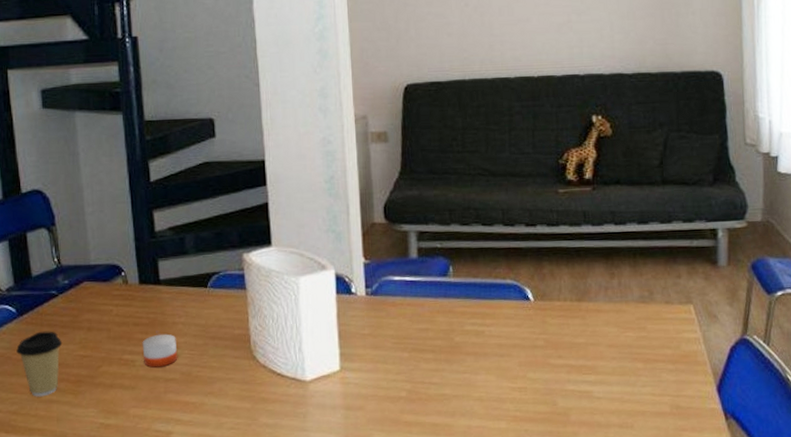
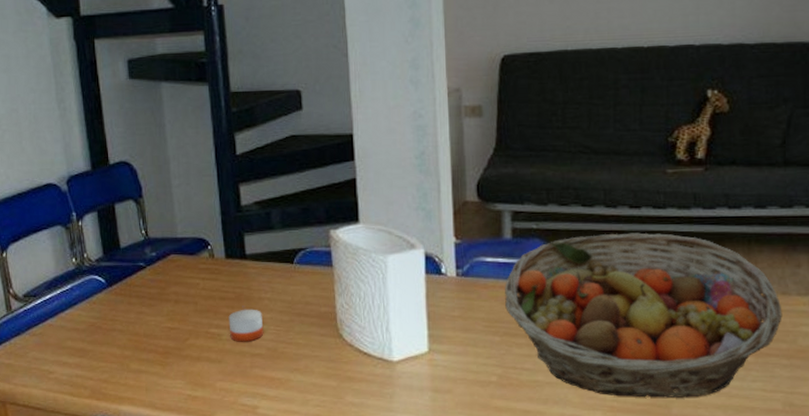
coffee cup: present [16,331,63,397] -> none [106,302,151,367]
fruit basket: none [412,249,667,407] -> present [505,232,783,398]

